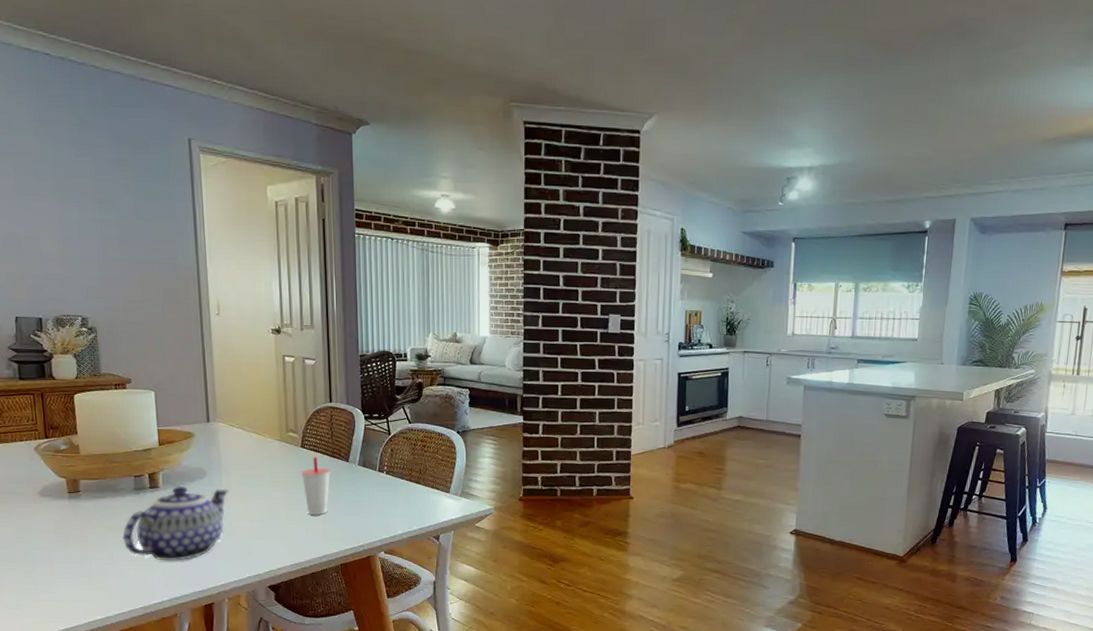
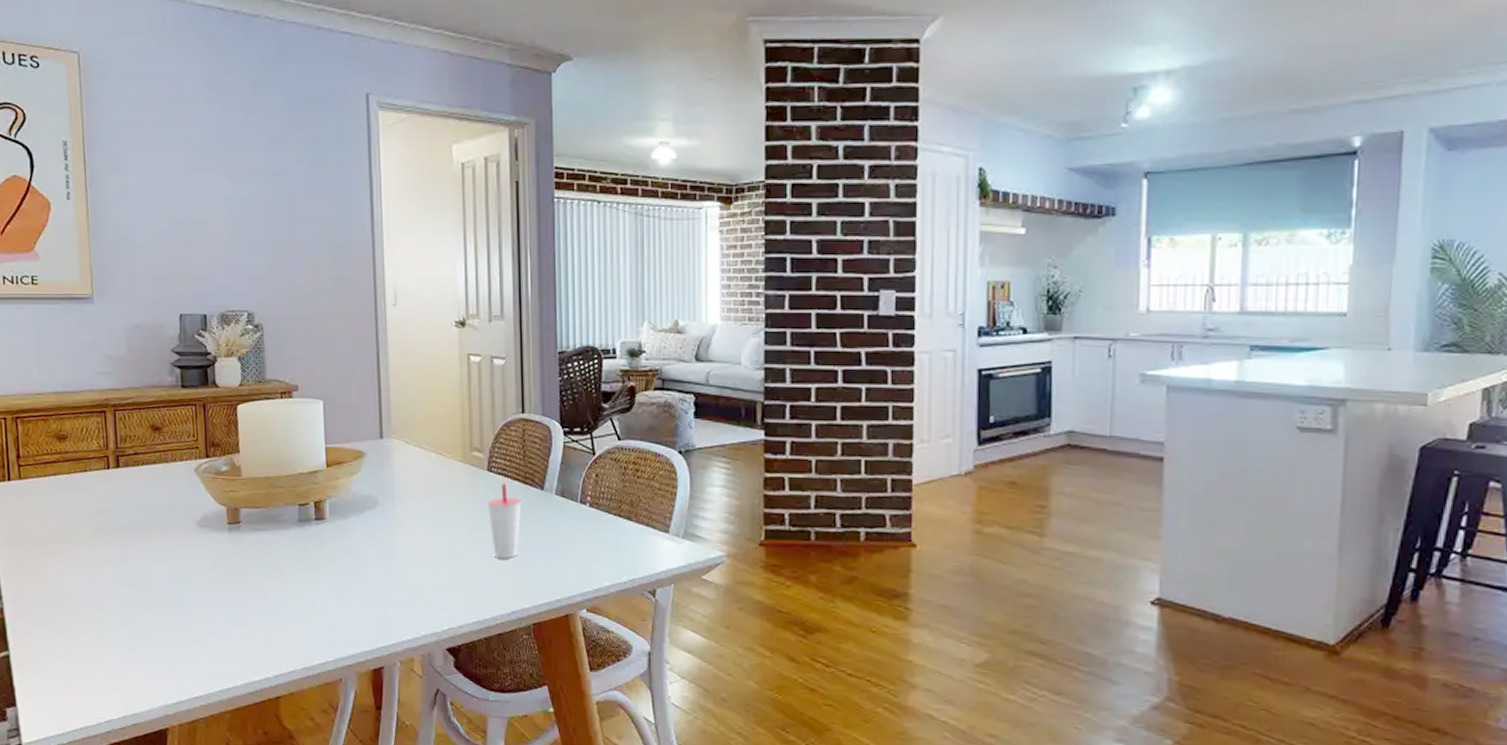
teapot: present [122,485,229,561] -> none [284,517,403,612]

